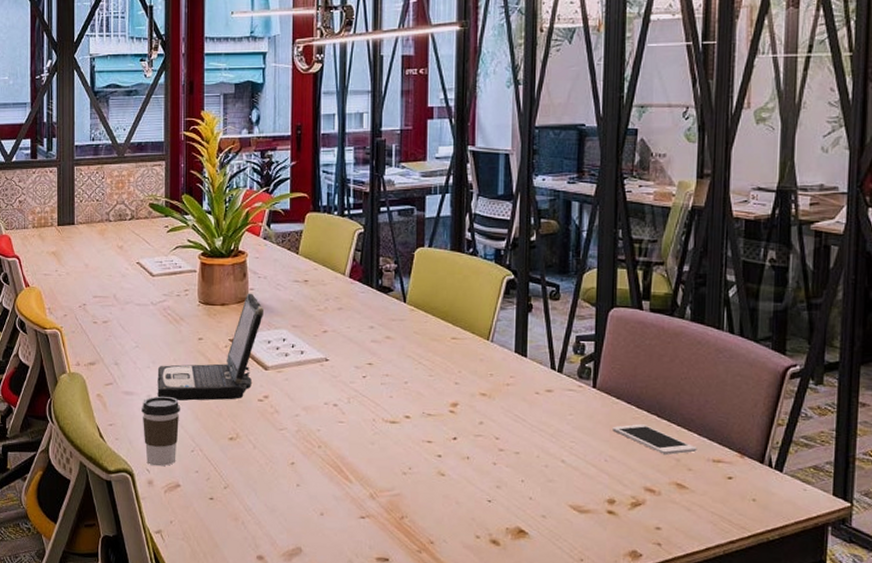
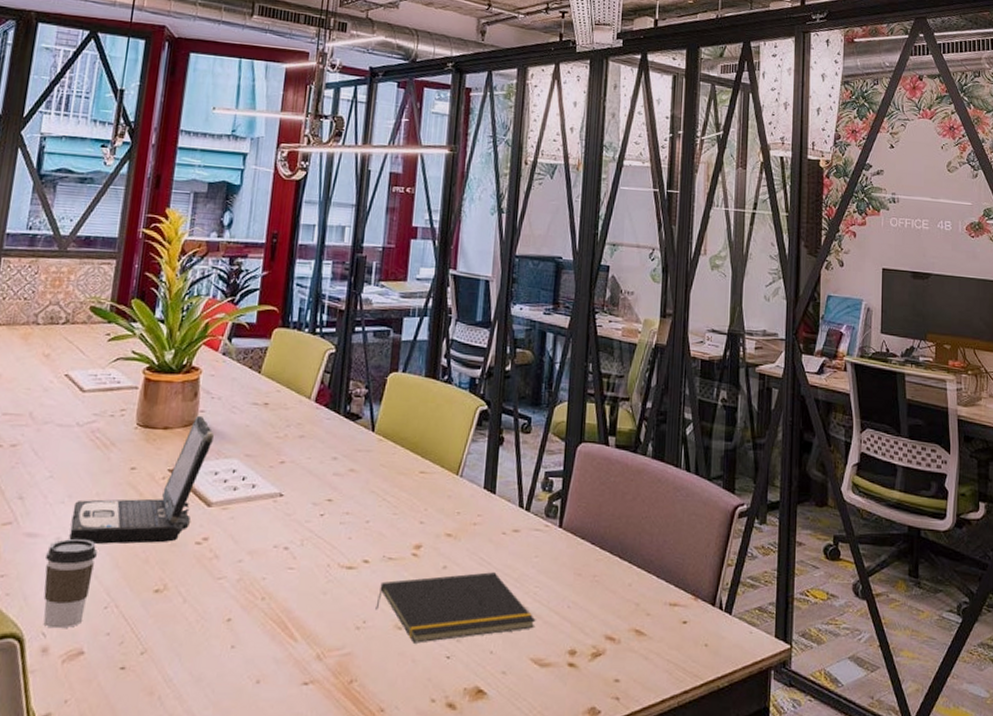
notepad: none [419,428,573,488] -> present [375,572,536,643]
cell phone: present [612,424,697,455] -> none [576,566,656,599]

